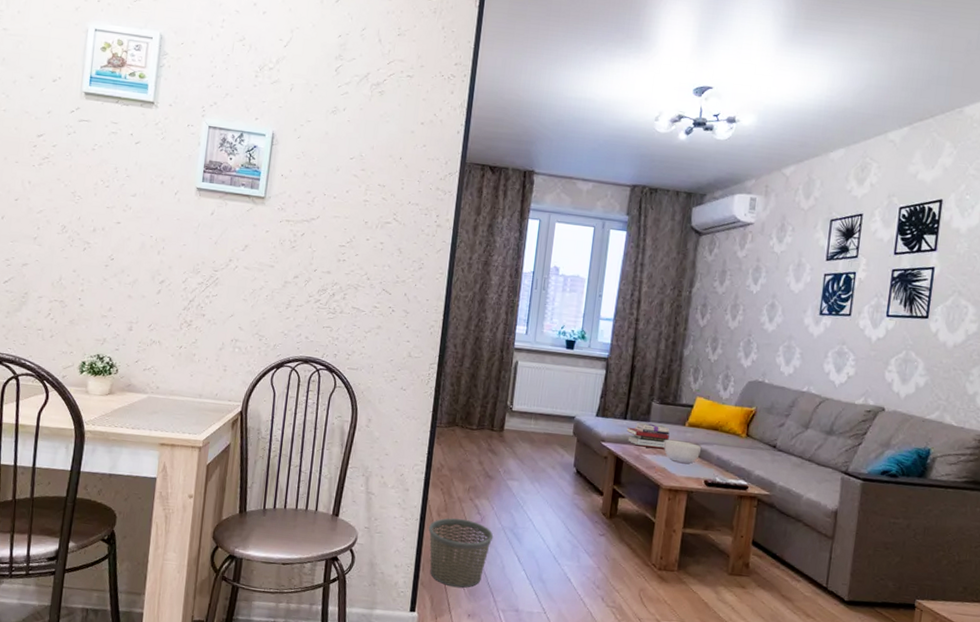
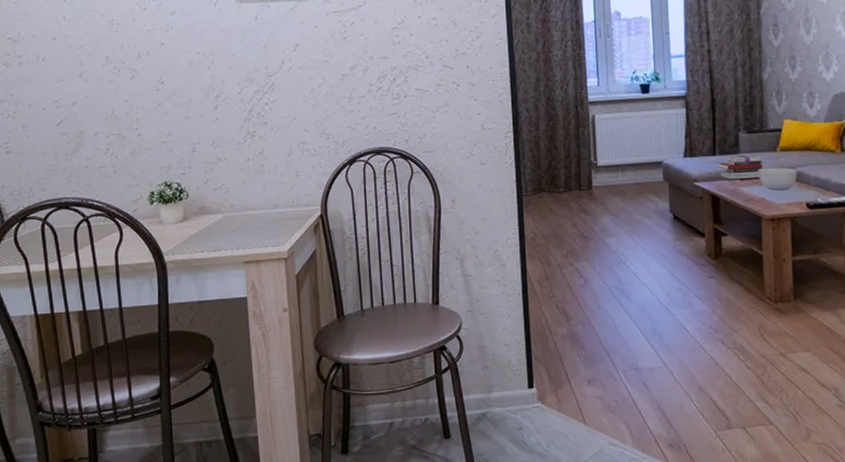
basket: present [428,518,494,588] -> none [533,285,601,356]

